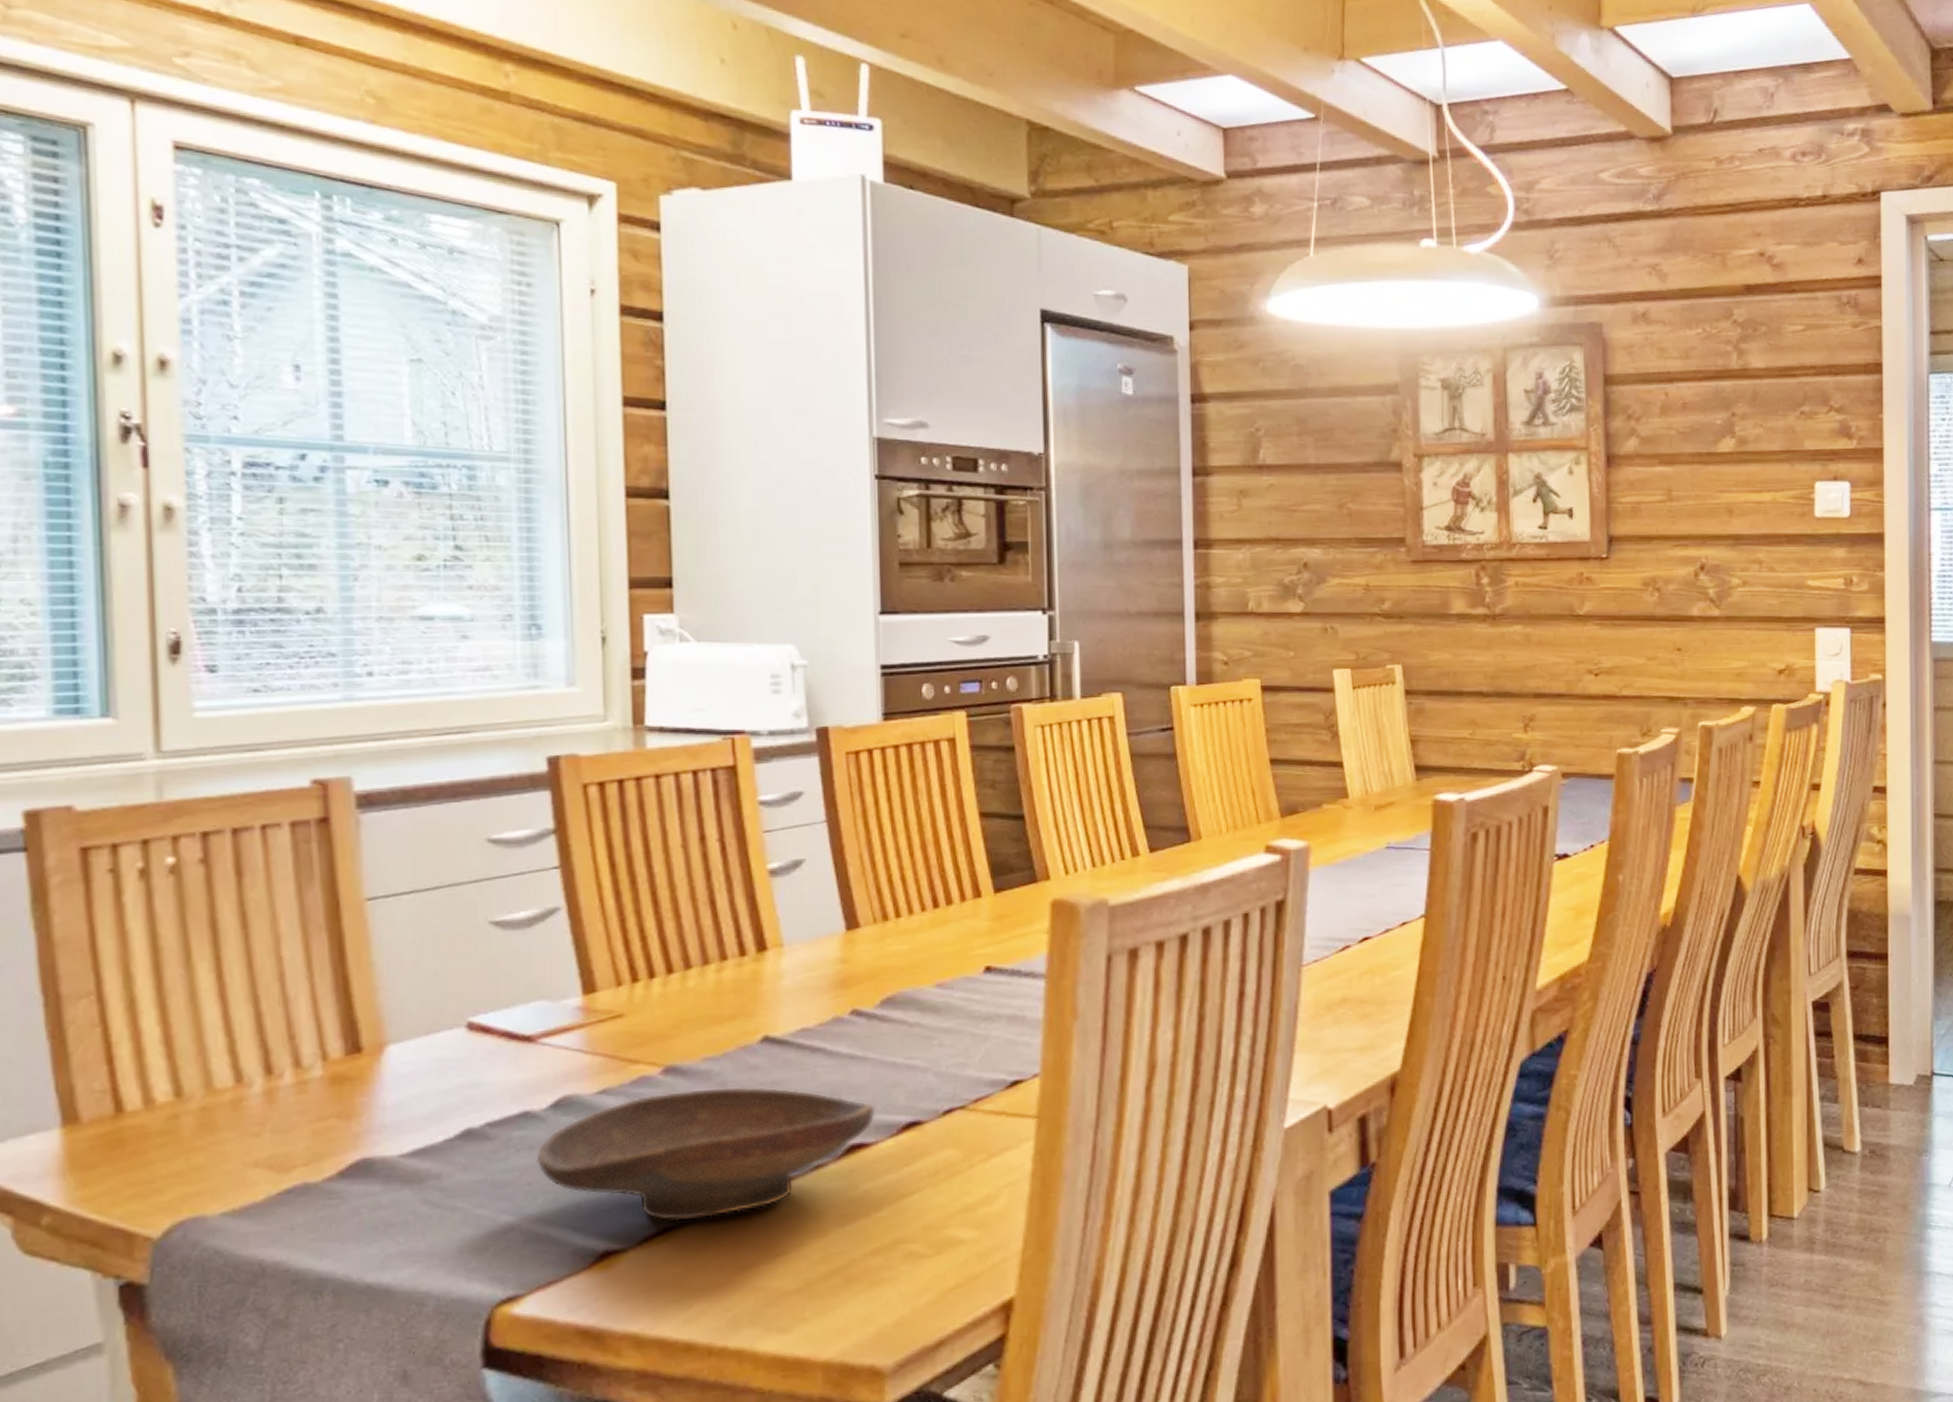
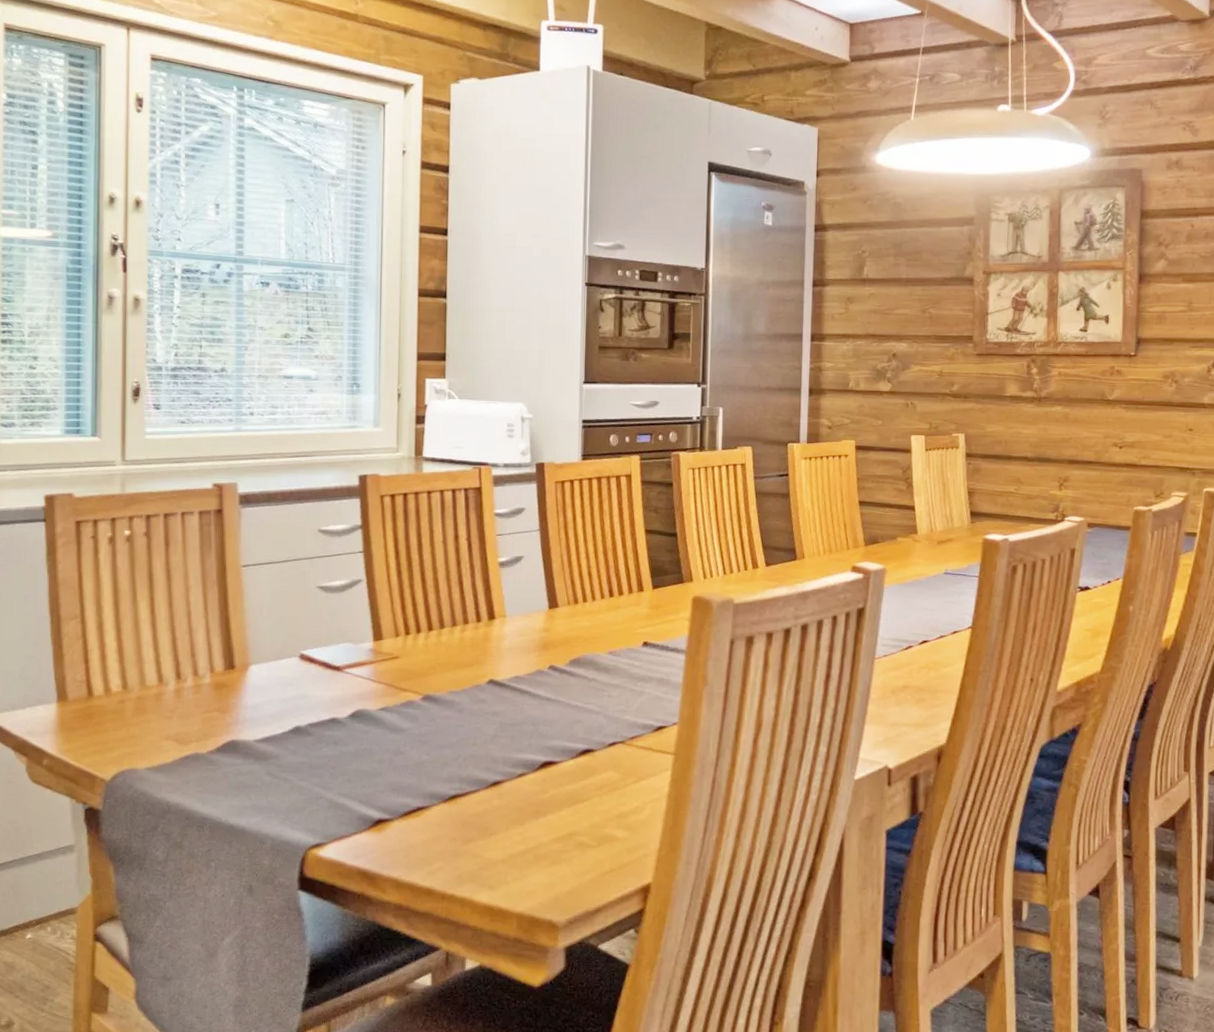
decorative bowl: present [535,1086,876,1221] -> none [338,713,563,803]

